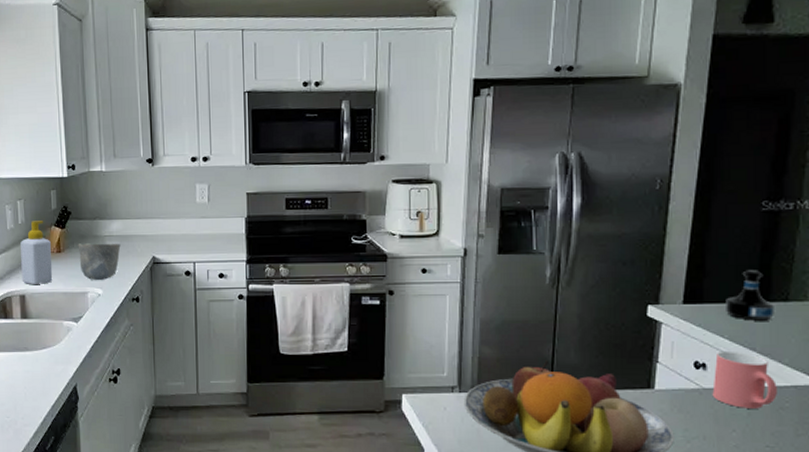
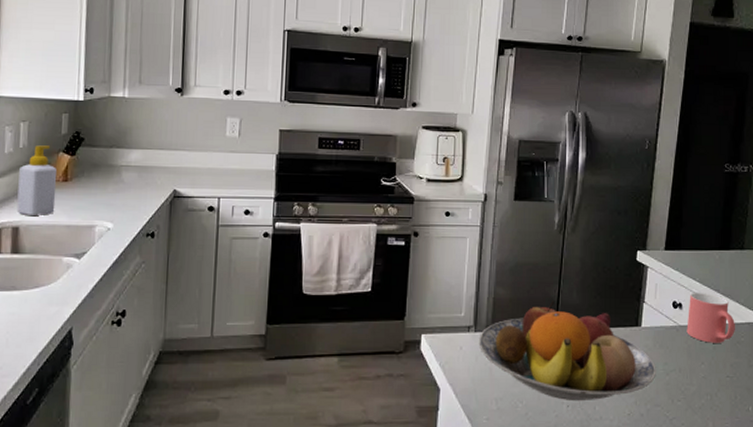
cup: present [78,243,121,281] -> none [88,172,139,214]
tequila bottle: present [726,270,774,321] -> none [697,222,733,266]

